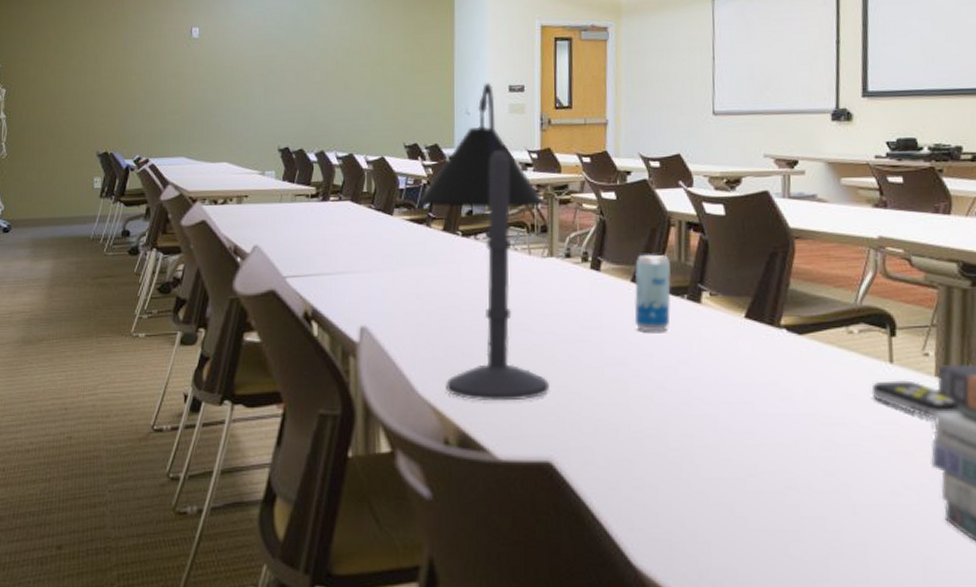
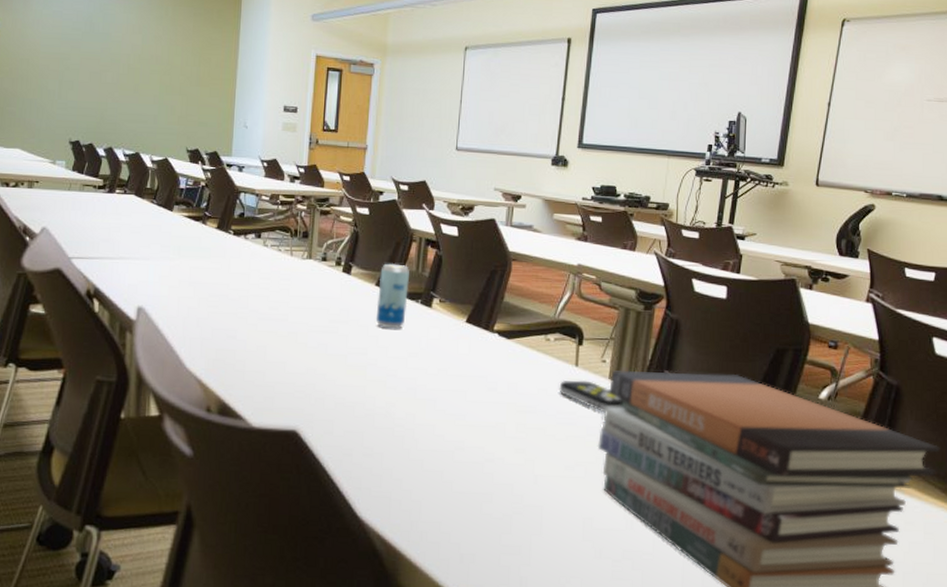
desk lamp: present [419,83,549,402] -> none [197,101,308,379]

